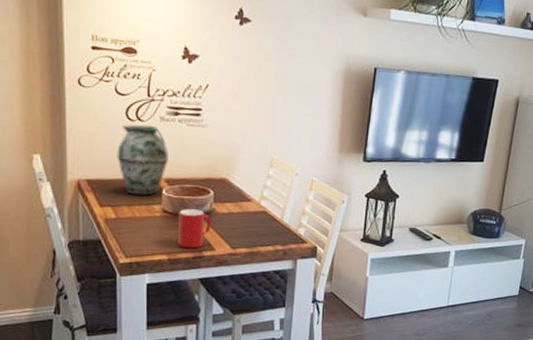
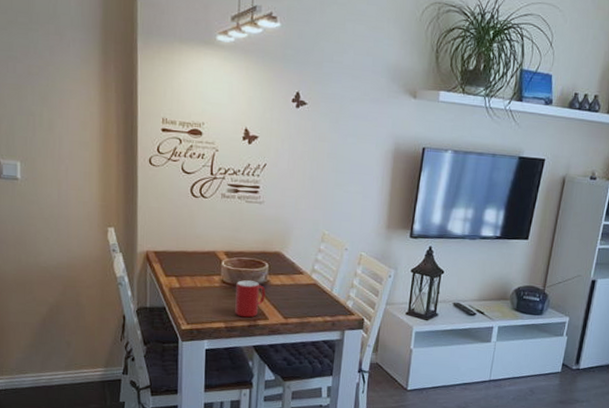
vase: present [117,124,169,196] -> none [182,200,228,267]

